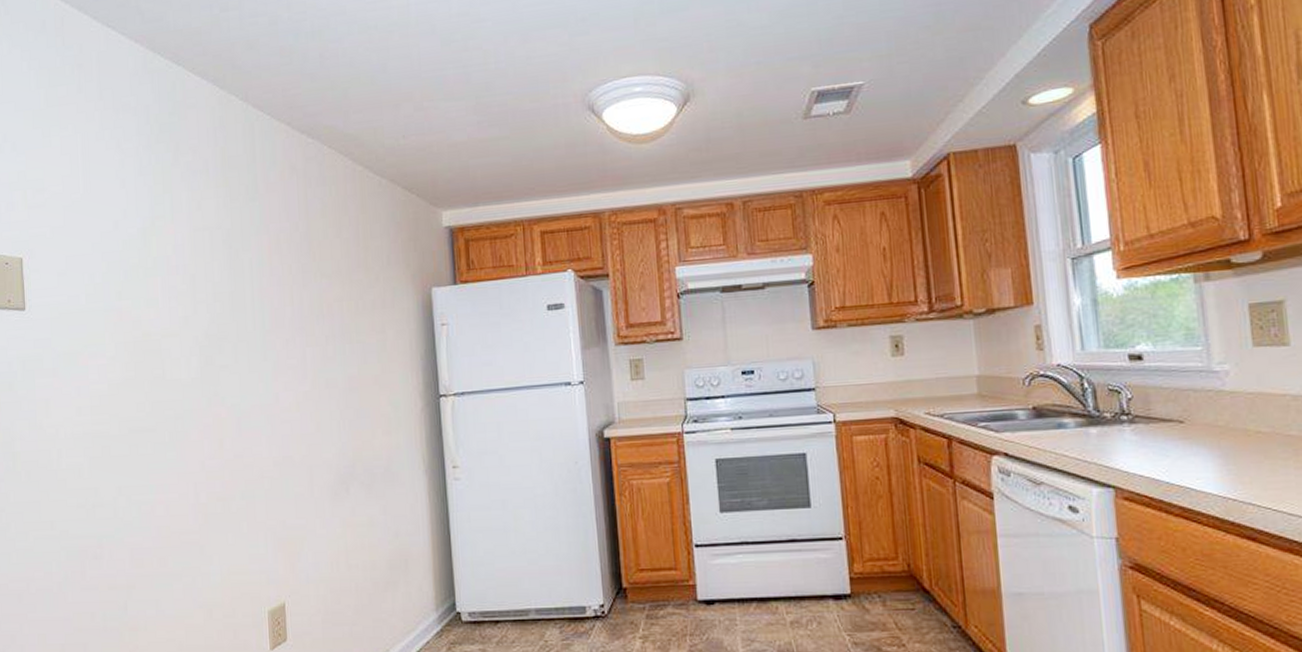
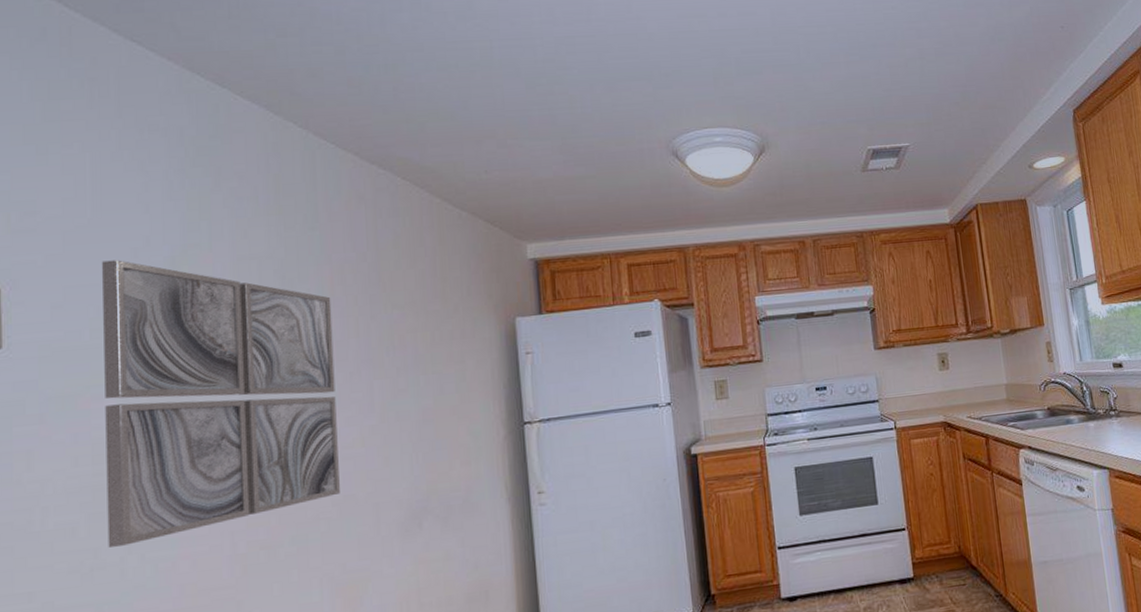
wall art: none [92,231,280,488] -> present [102,260,340,548]

